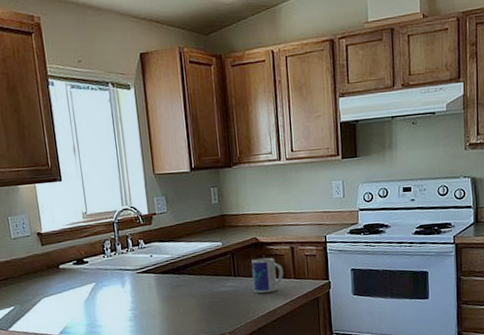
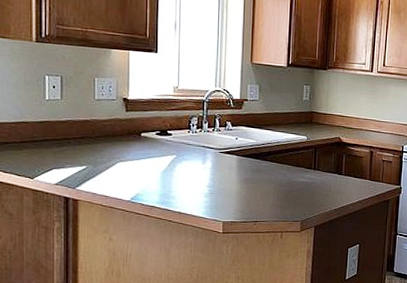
mug: present [251,257,284,294] -> none [330,156,360,190]

